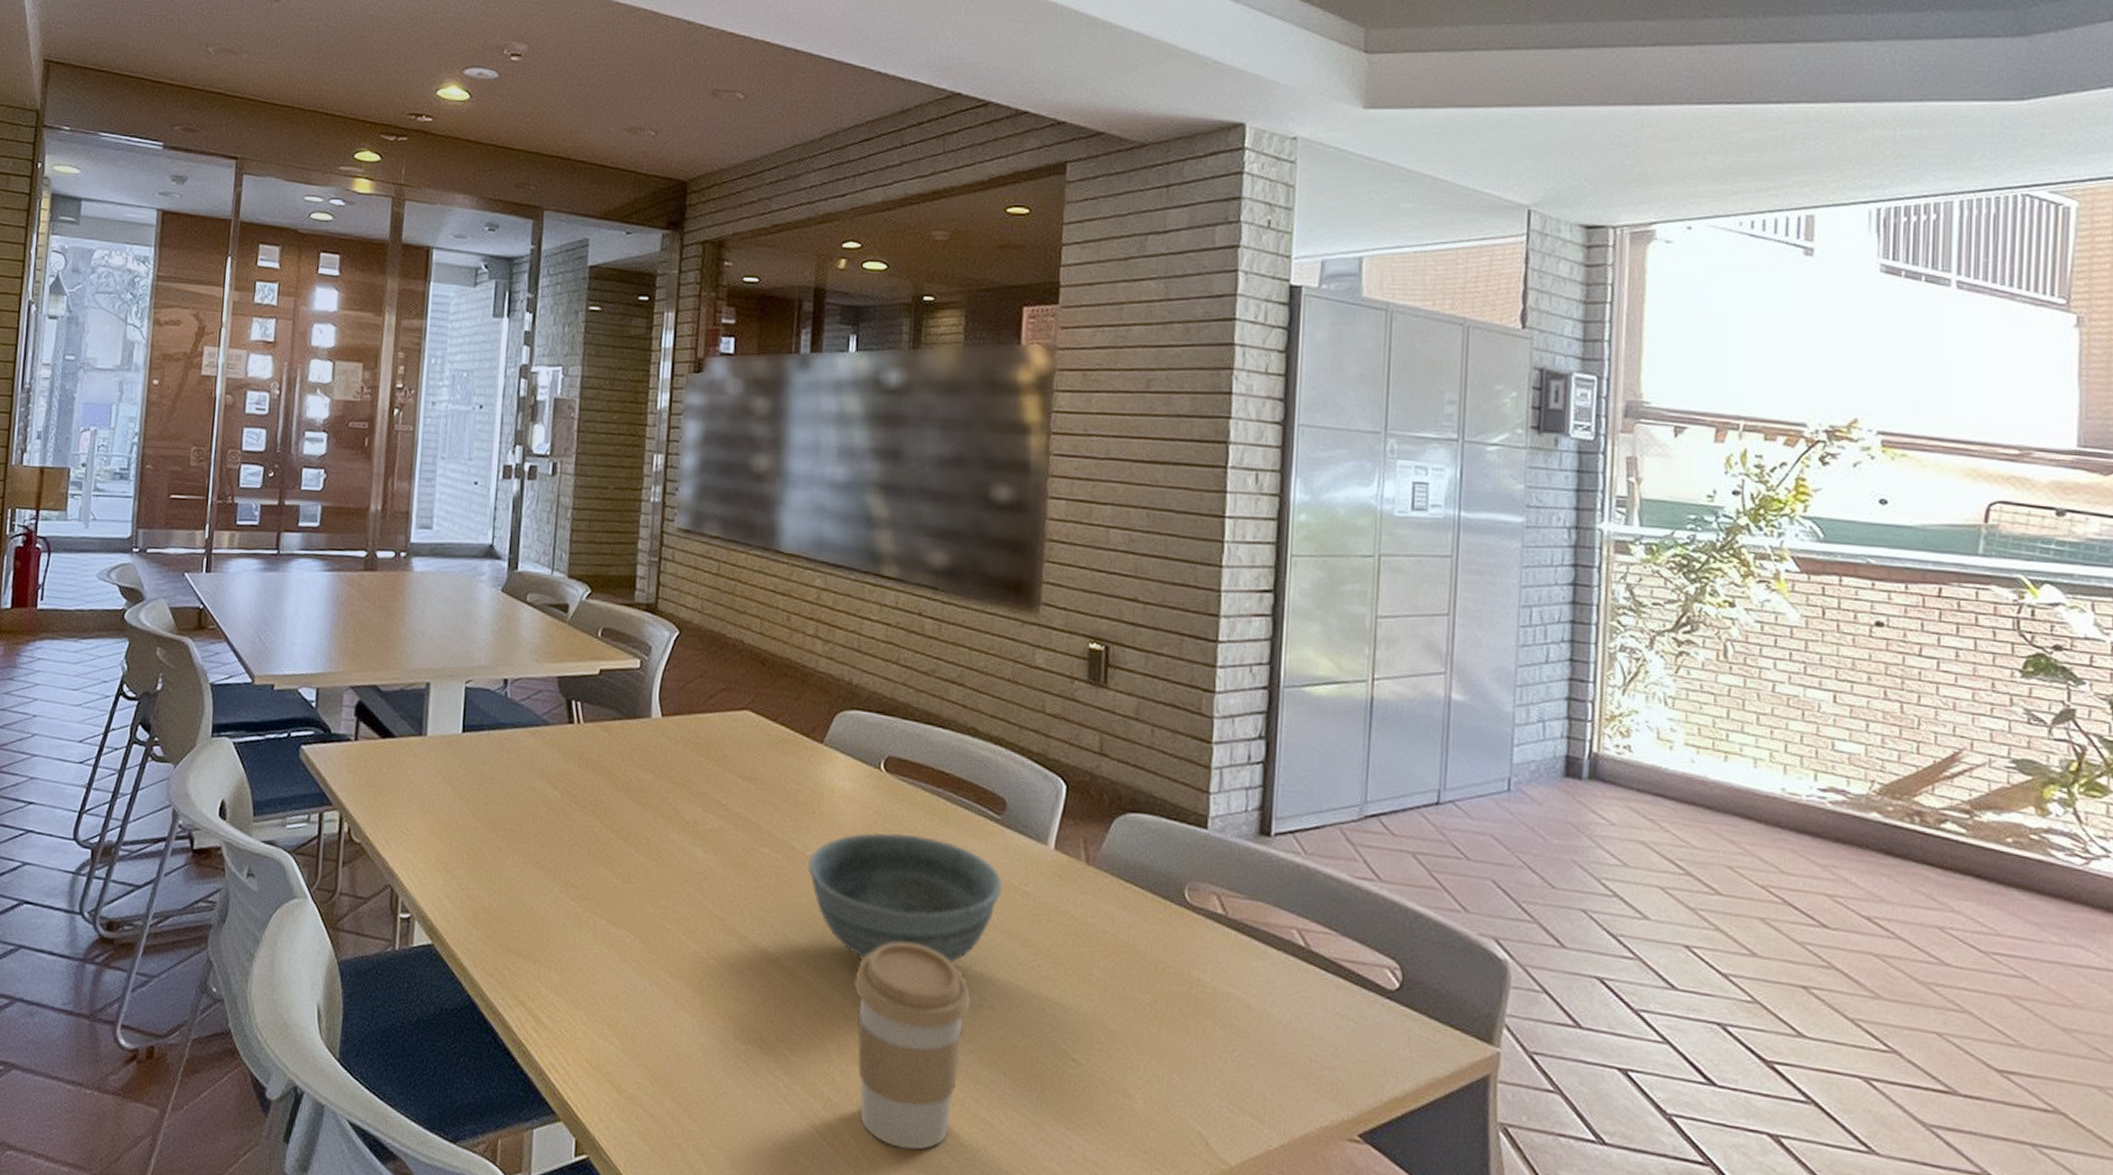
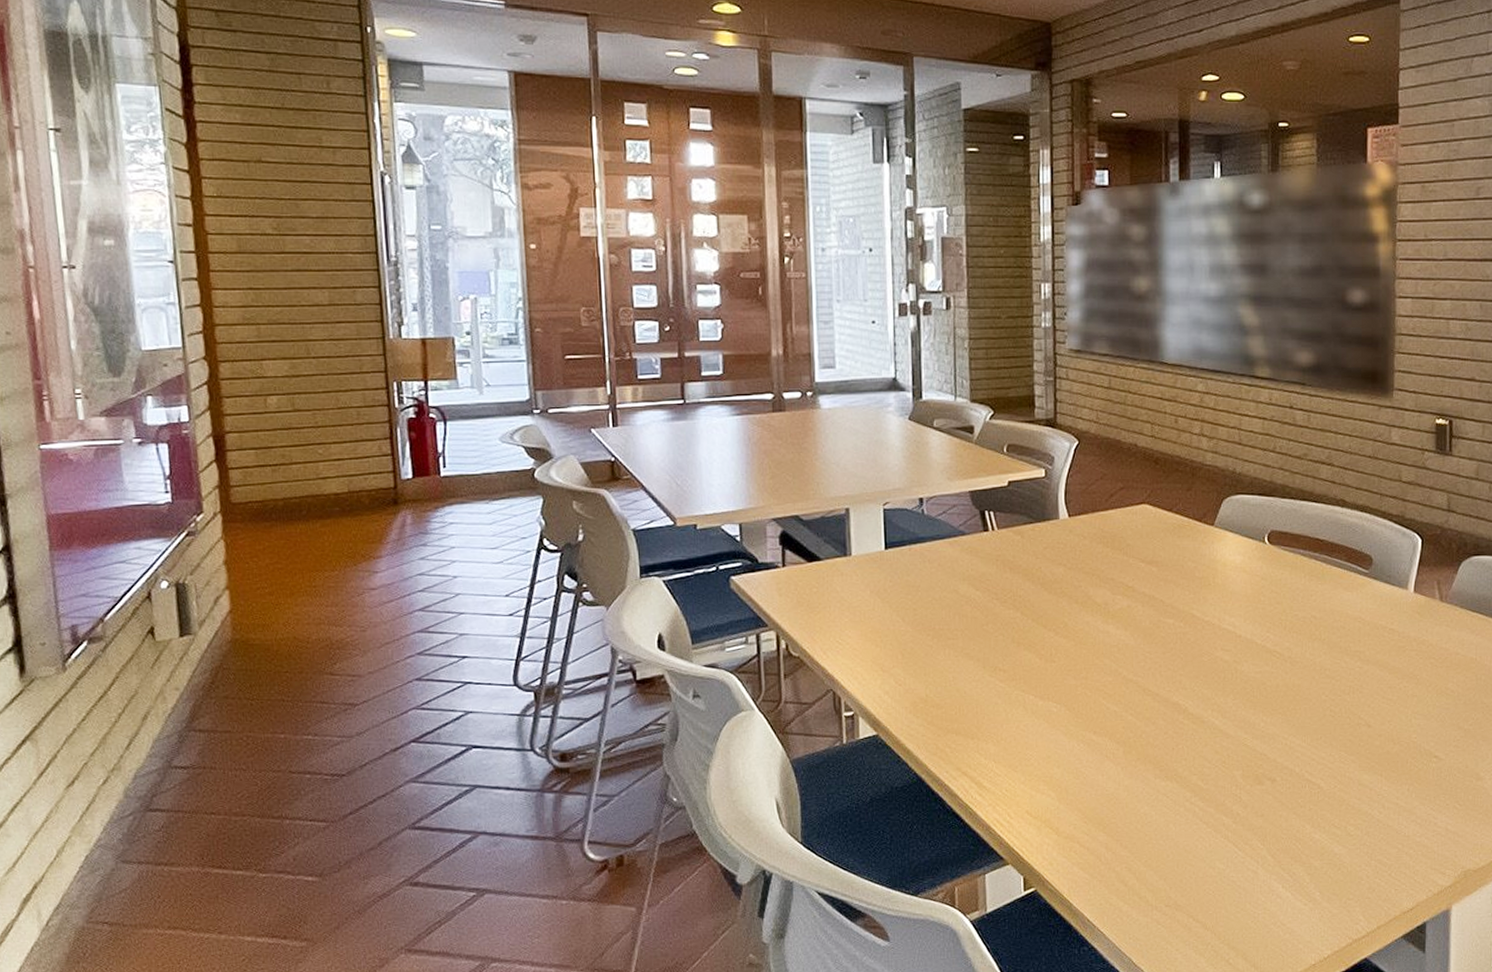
bowl: present [807,832,1002,963] -> none [1207,593,1372,701]
coffee cup: present [854,941,971,1150] -> none [1253,681,1350,844]

